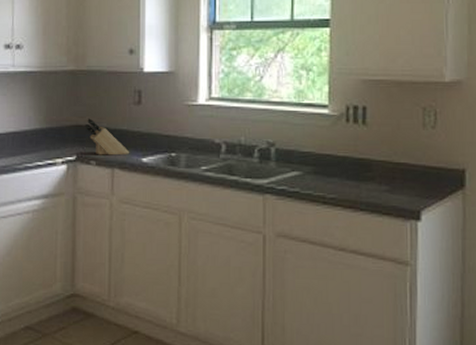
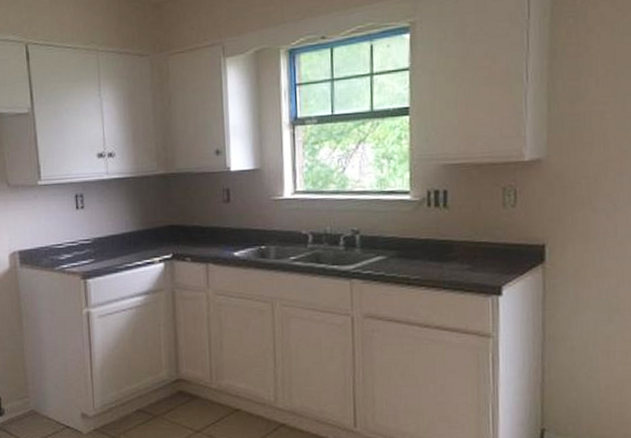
knife block: present [85,118,130,156] -> none [178,218,222,252]

